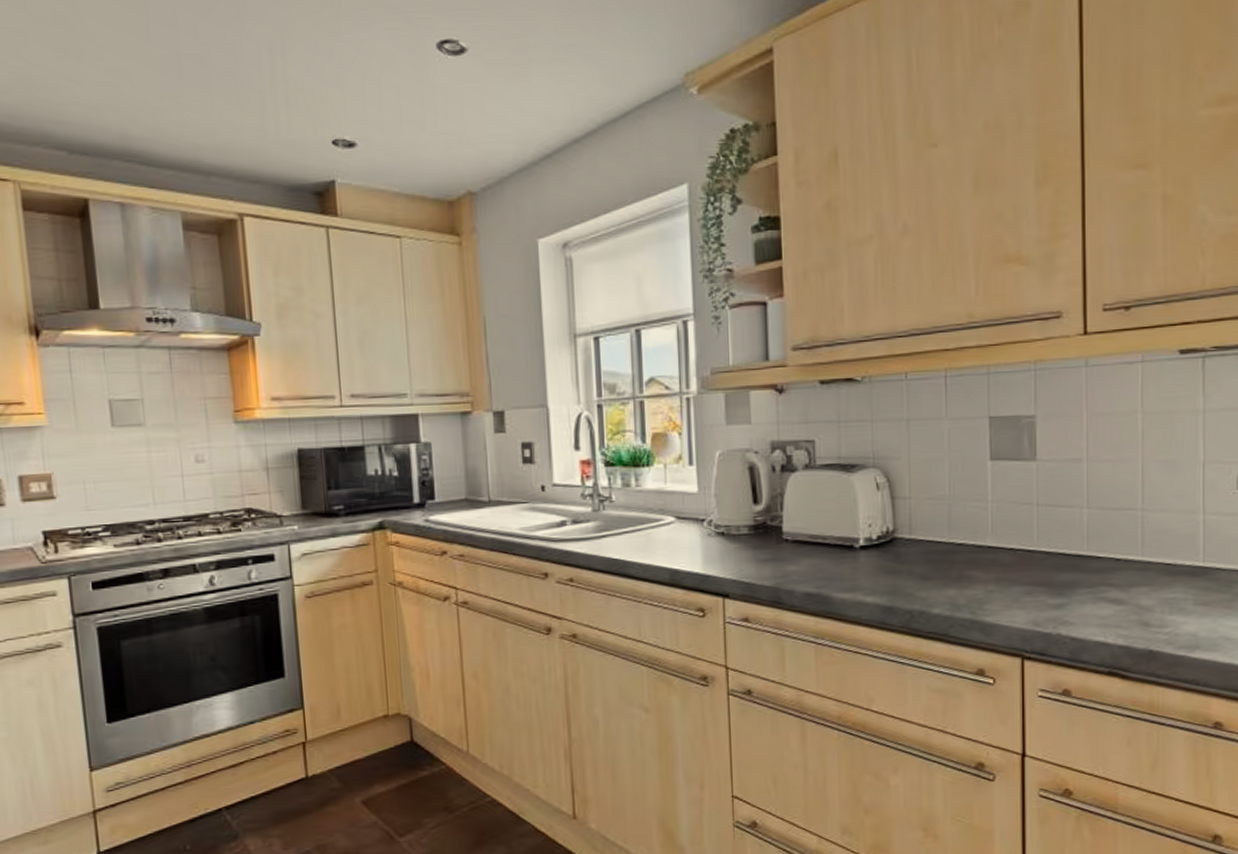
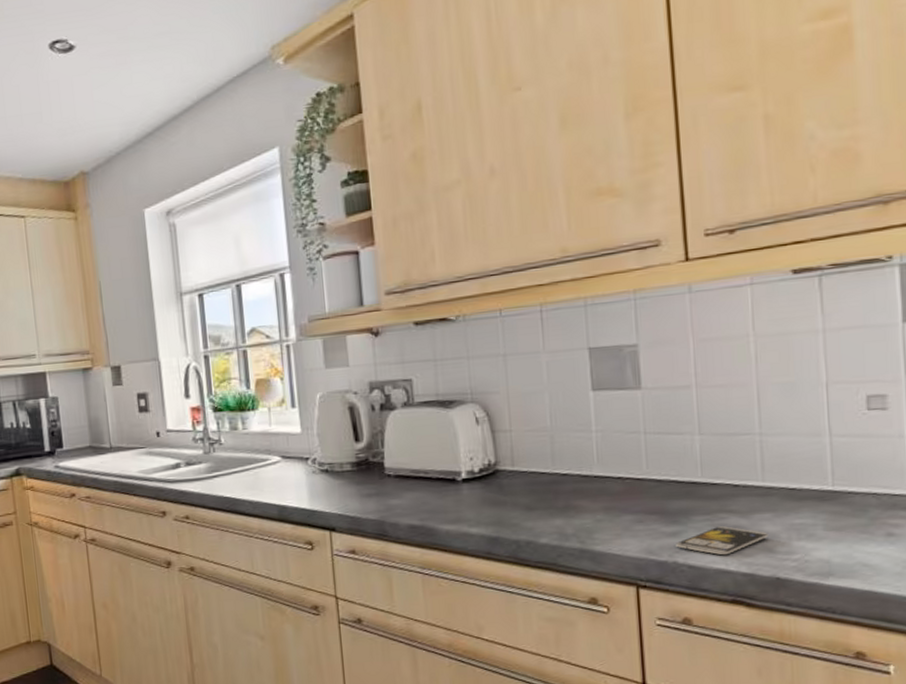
smartphone: none [1060,599,1144,628] -> present [676,526,769,556]

